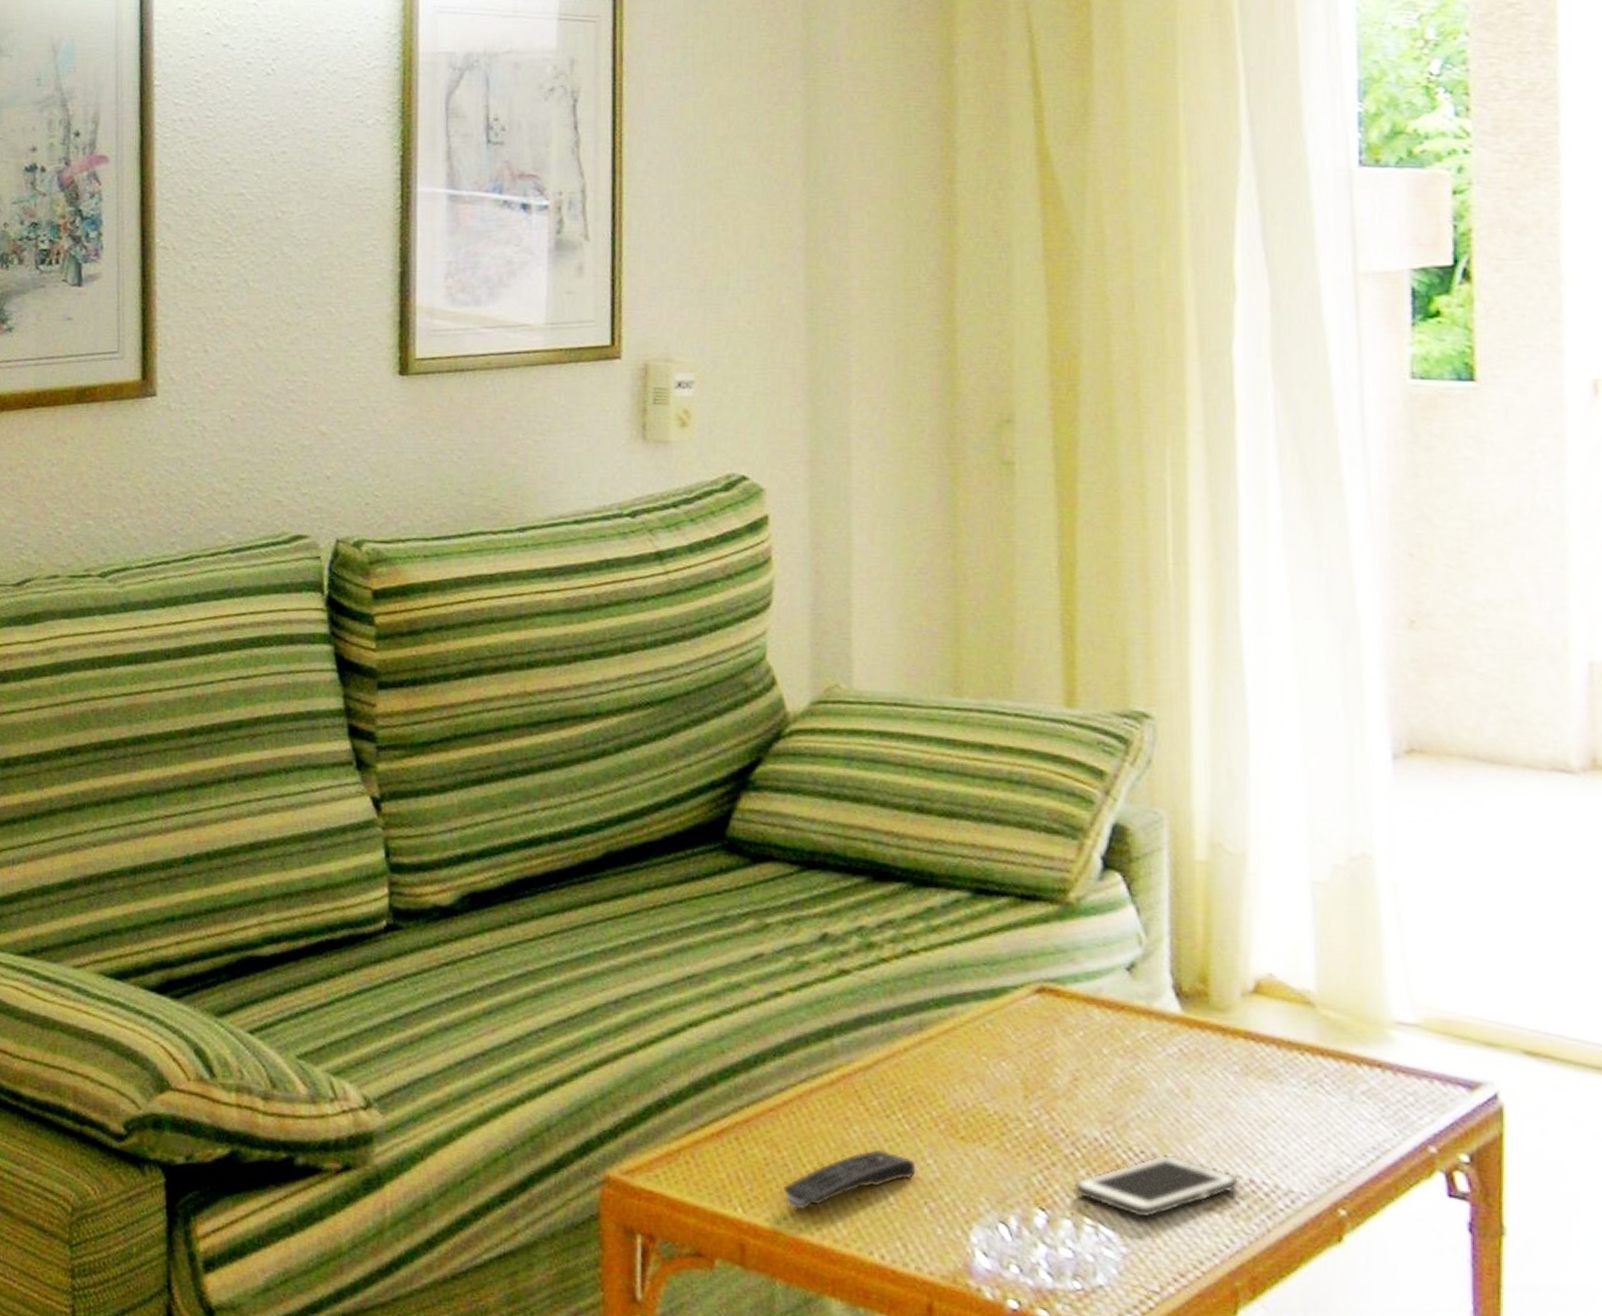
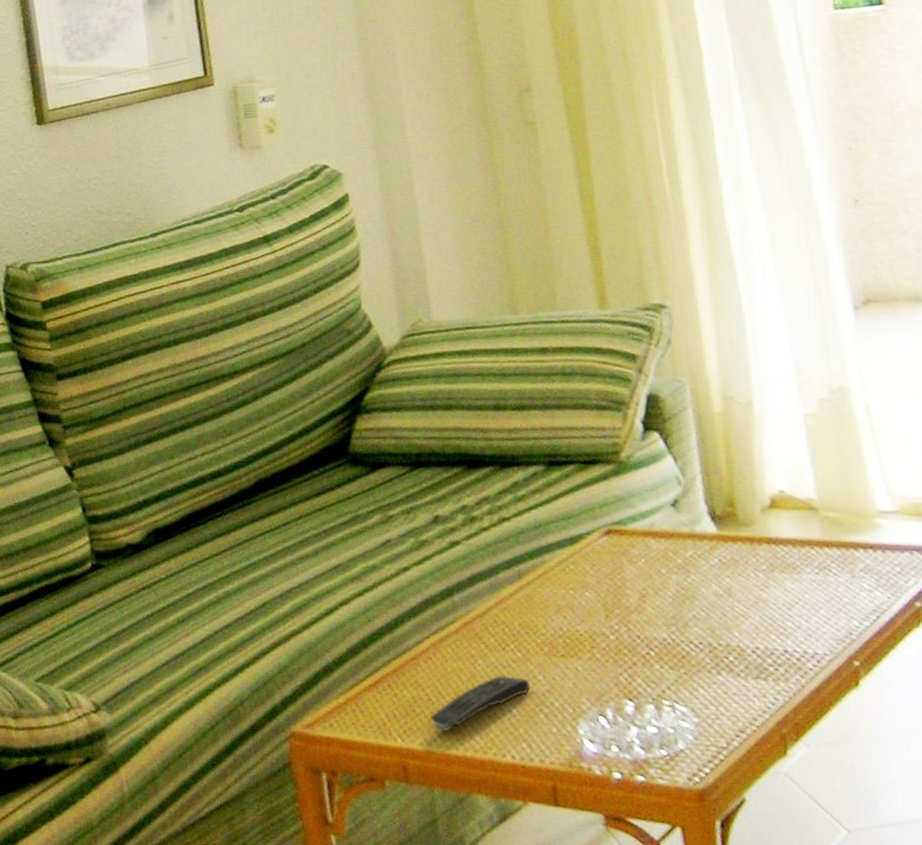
cell phone: present [1073,1154,1240,1219] -> none [652,641,777,694]

